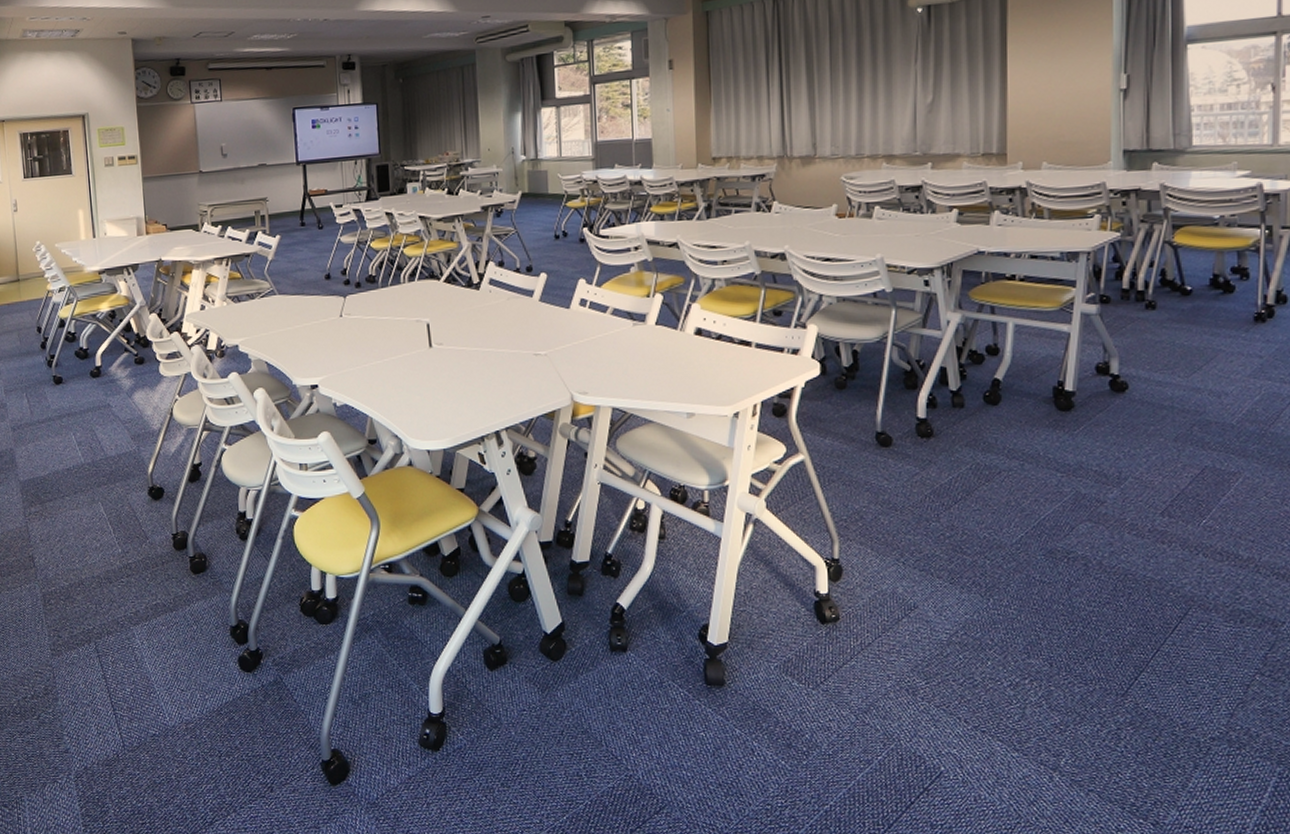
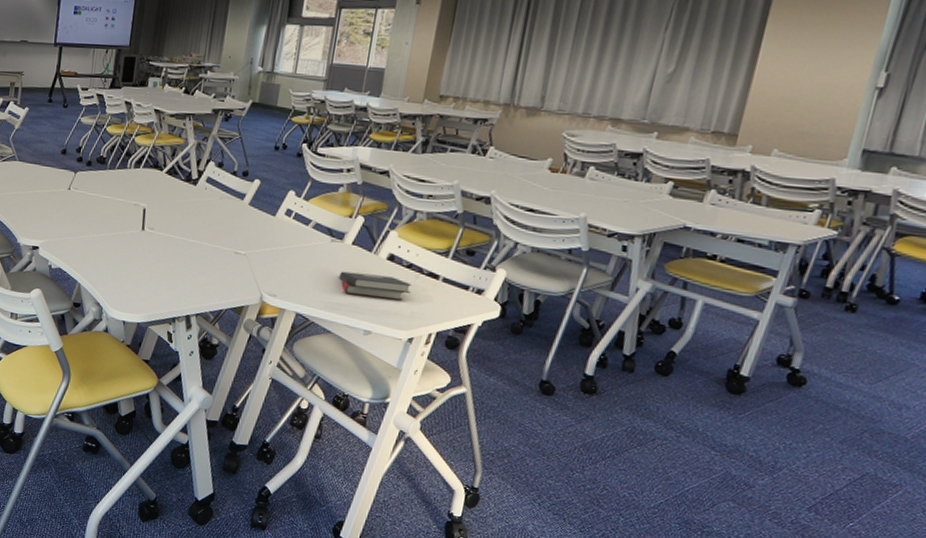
hardback book: none [649,351,726,378] -> present [339,271,412,301]

